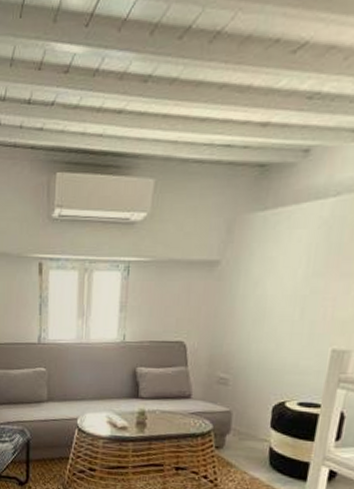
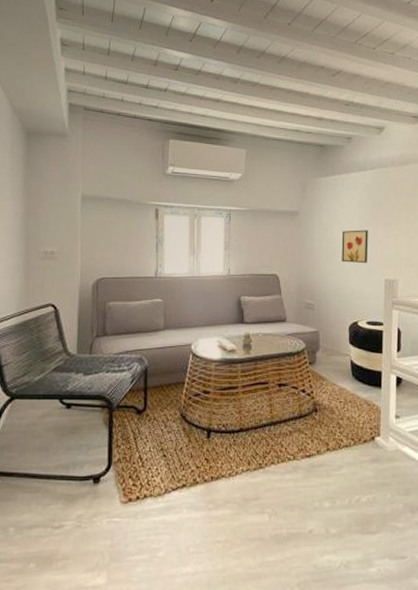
wall art: none [273,283,317,328] -> present [341,230,368,263]

